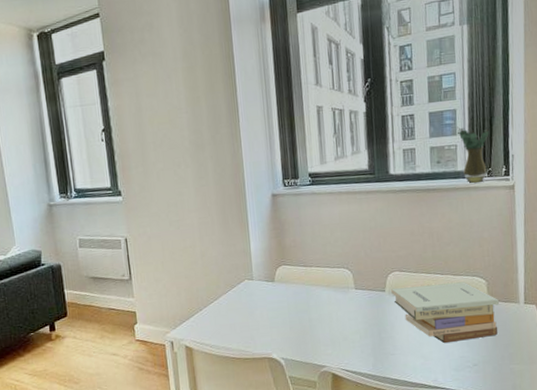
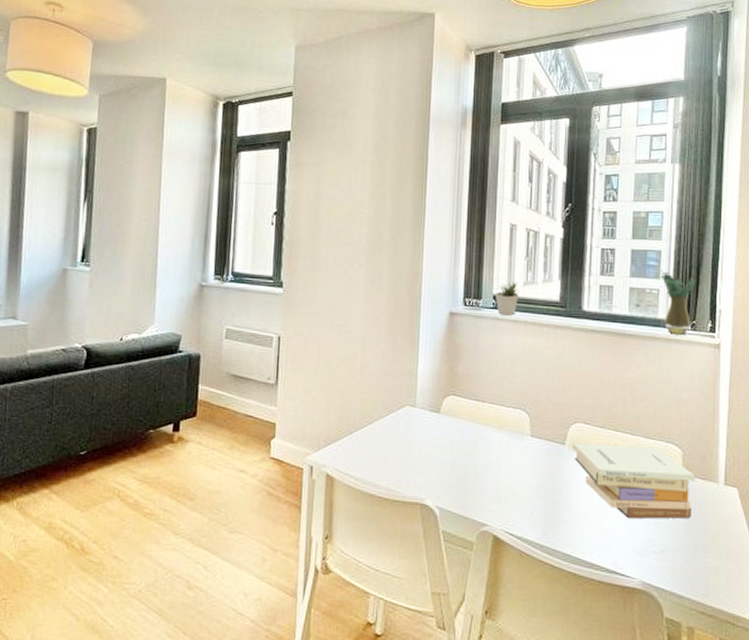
potted plant: none [310,157,332,190] -> present [494,281,519,316]

